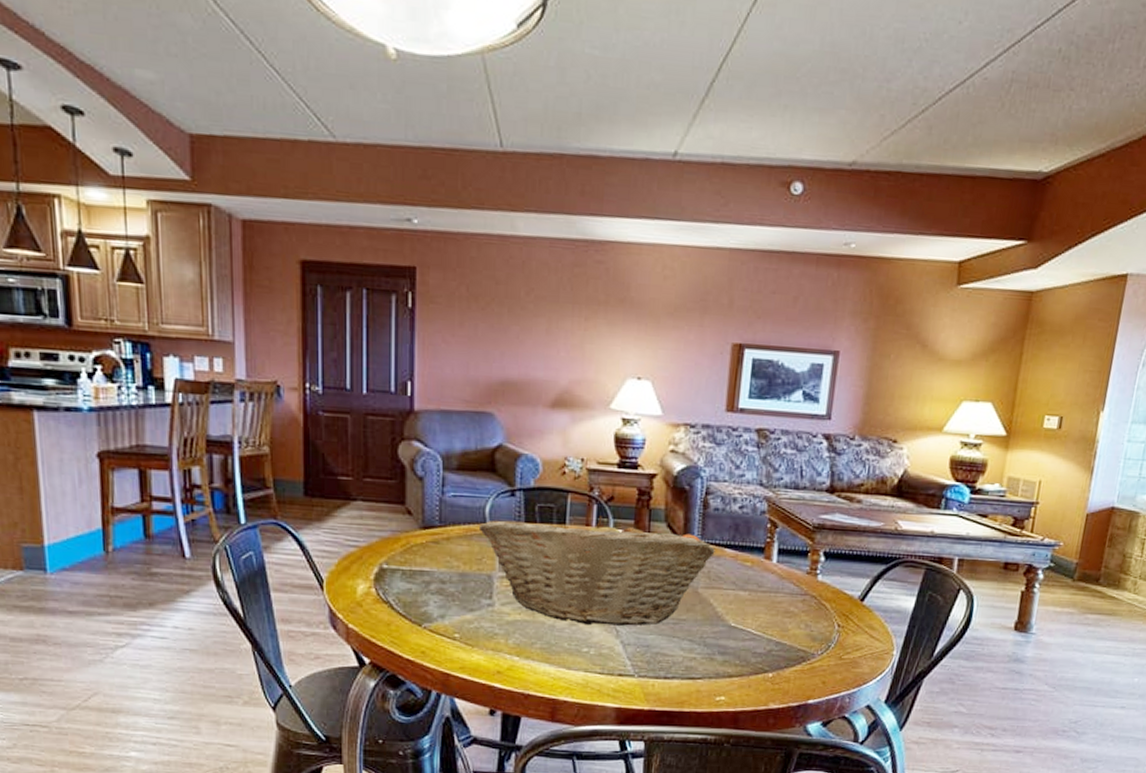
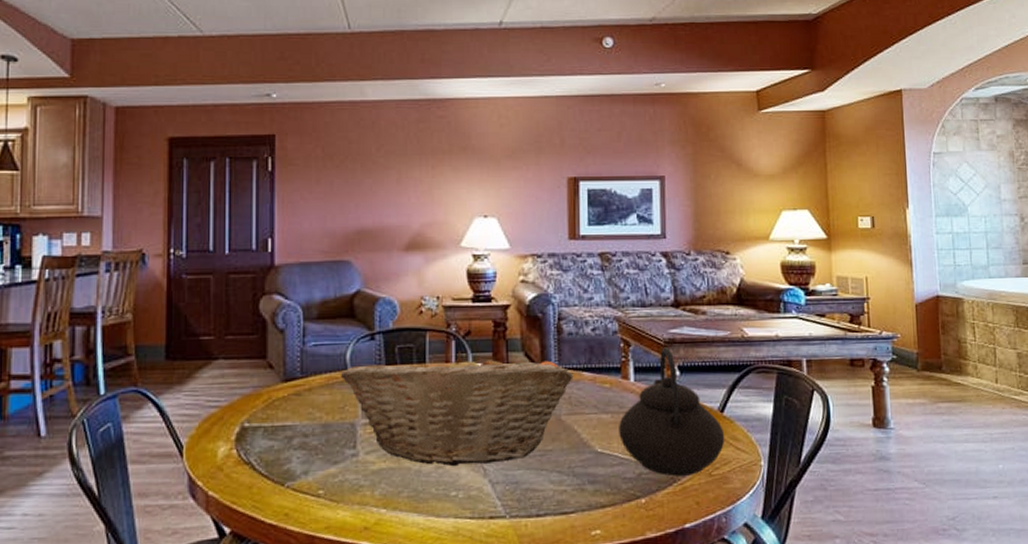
teapot: none [754,532,862,657] -> present [619,347,725,477]

